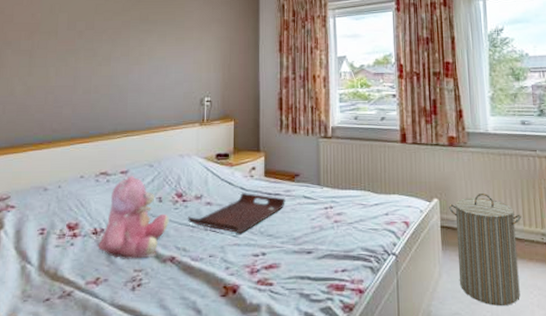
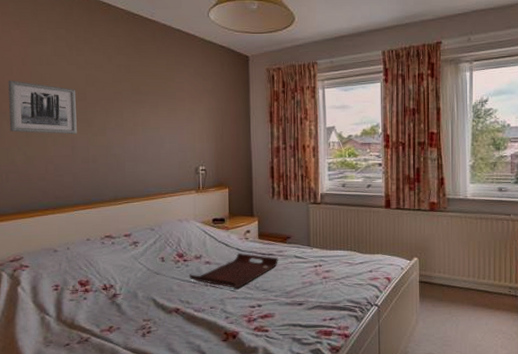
wall art: none [13,9,84,64] -> present [8,80,77,135]
teddy bear: present [99,175,169,259] -> none [109,238,172,311]
laundry hamper: present [449,192,522,306] -> none [427,252,493,347]

